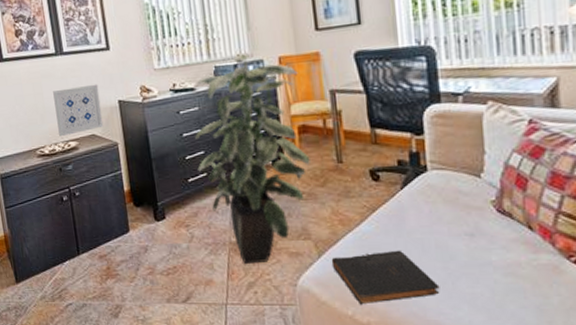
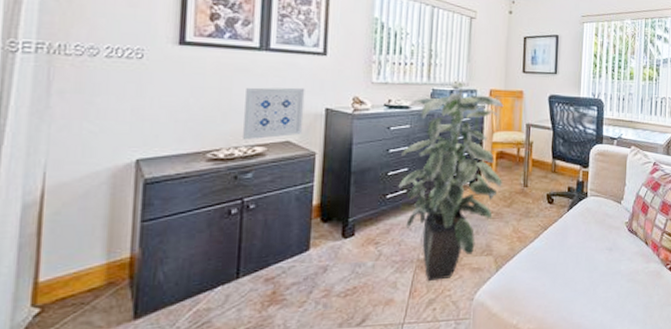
book: present [331,250,440,305] -> none [506,263,585,314]

